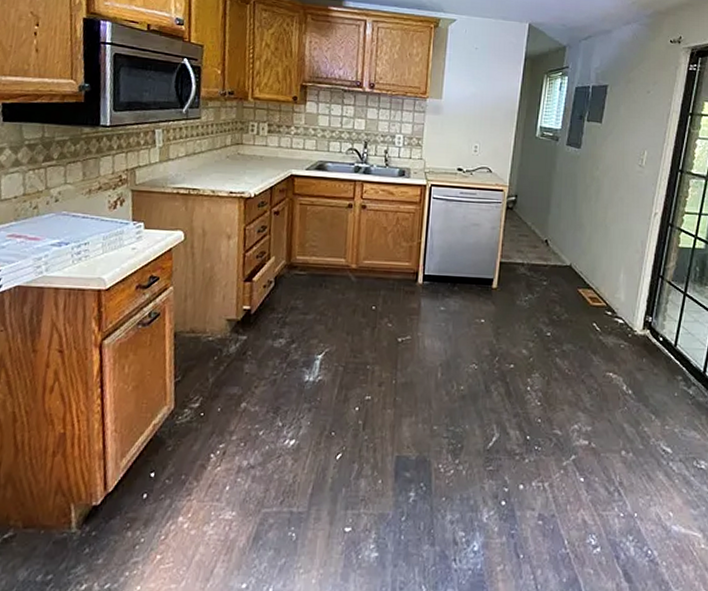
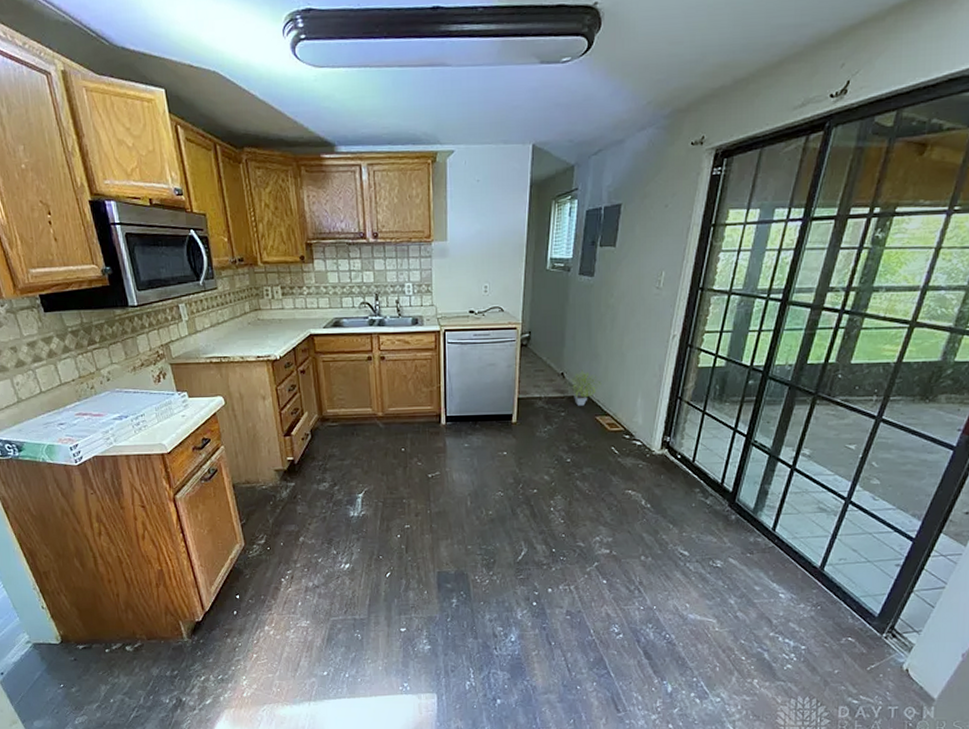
potted plant: none [555,238,585,276] -> present [571,369,602,406]

